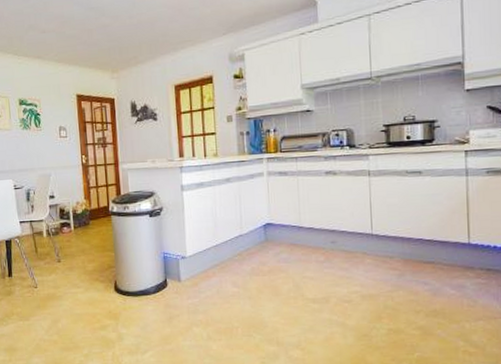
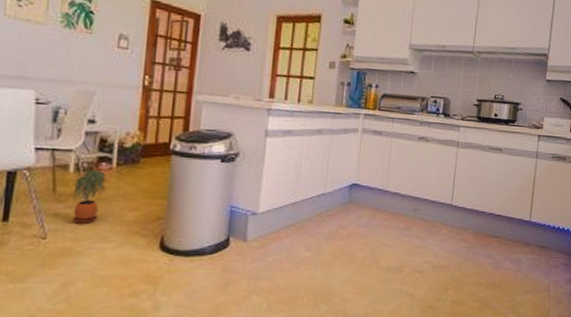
potted plant: none [49,234,69,275] -> present [72,170,106,224]

